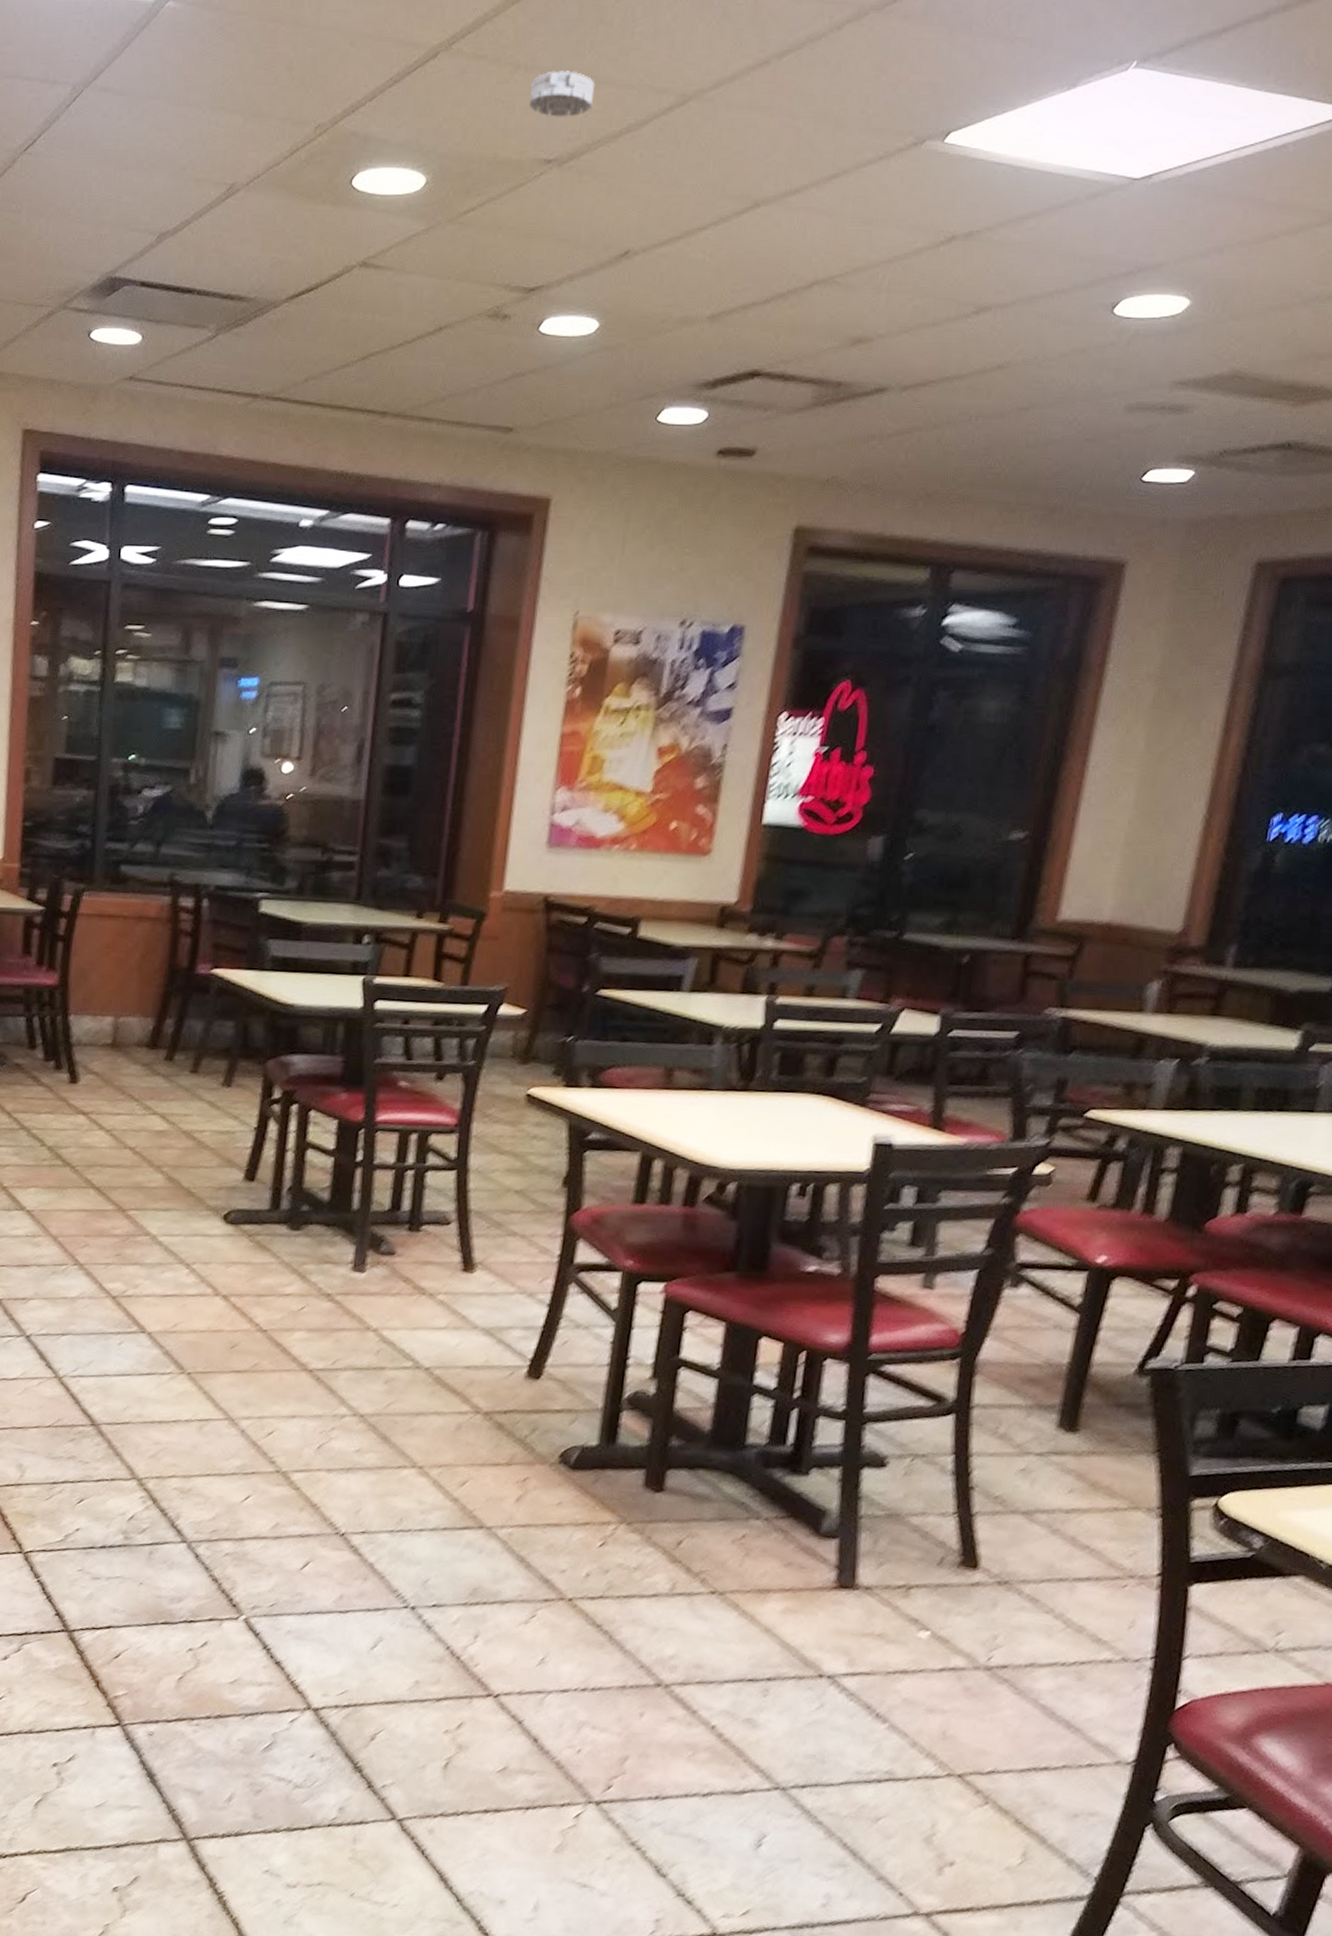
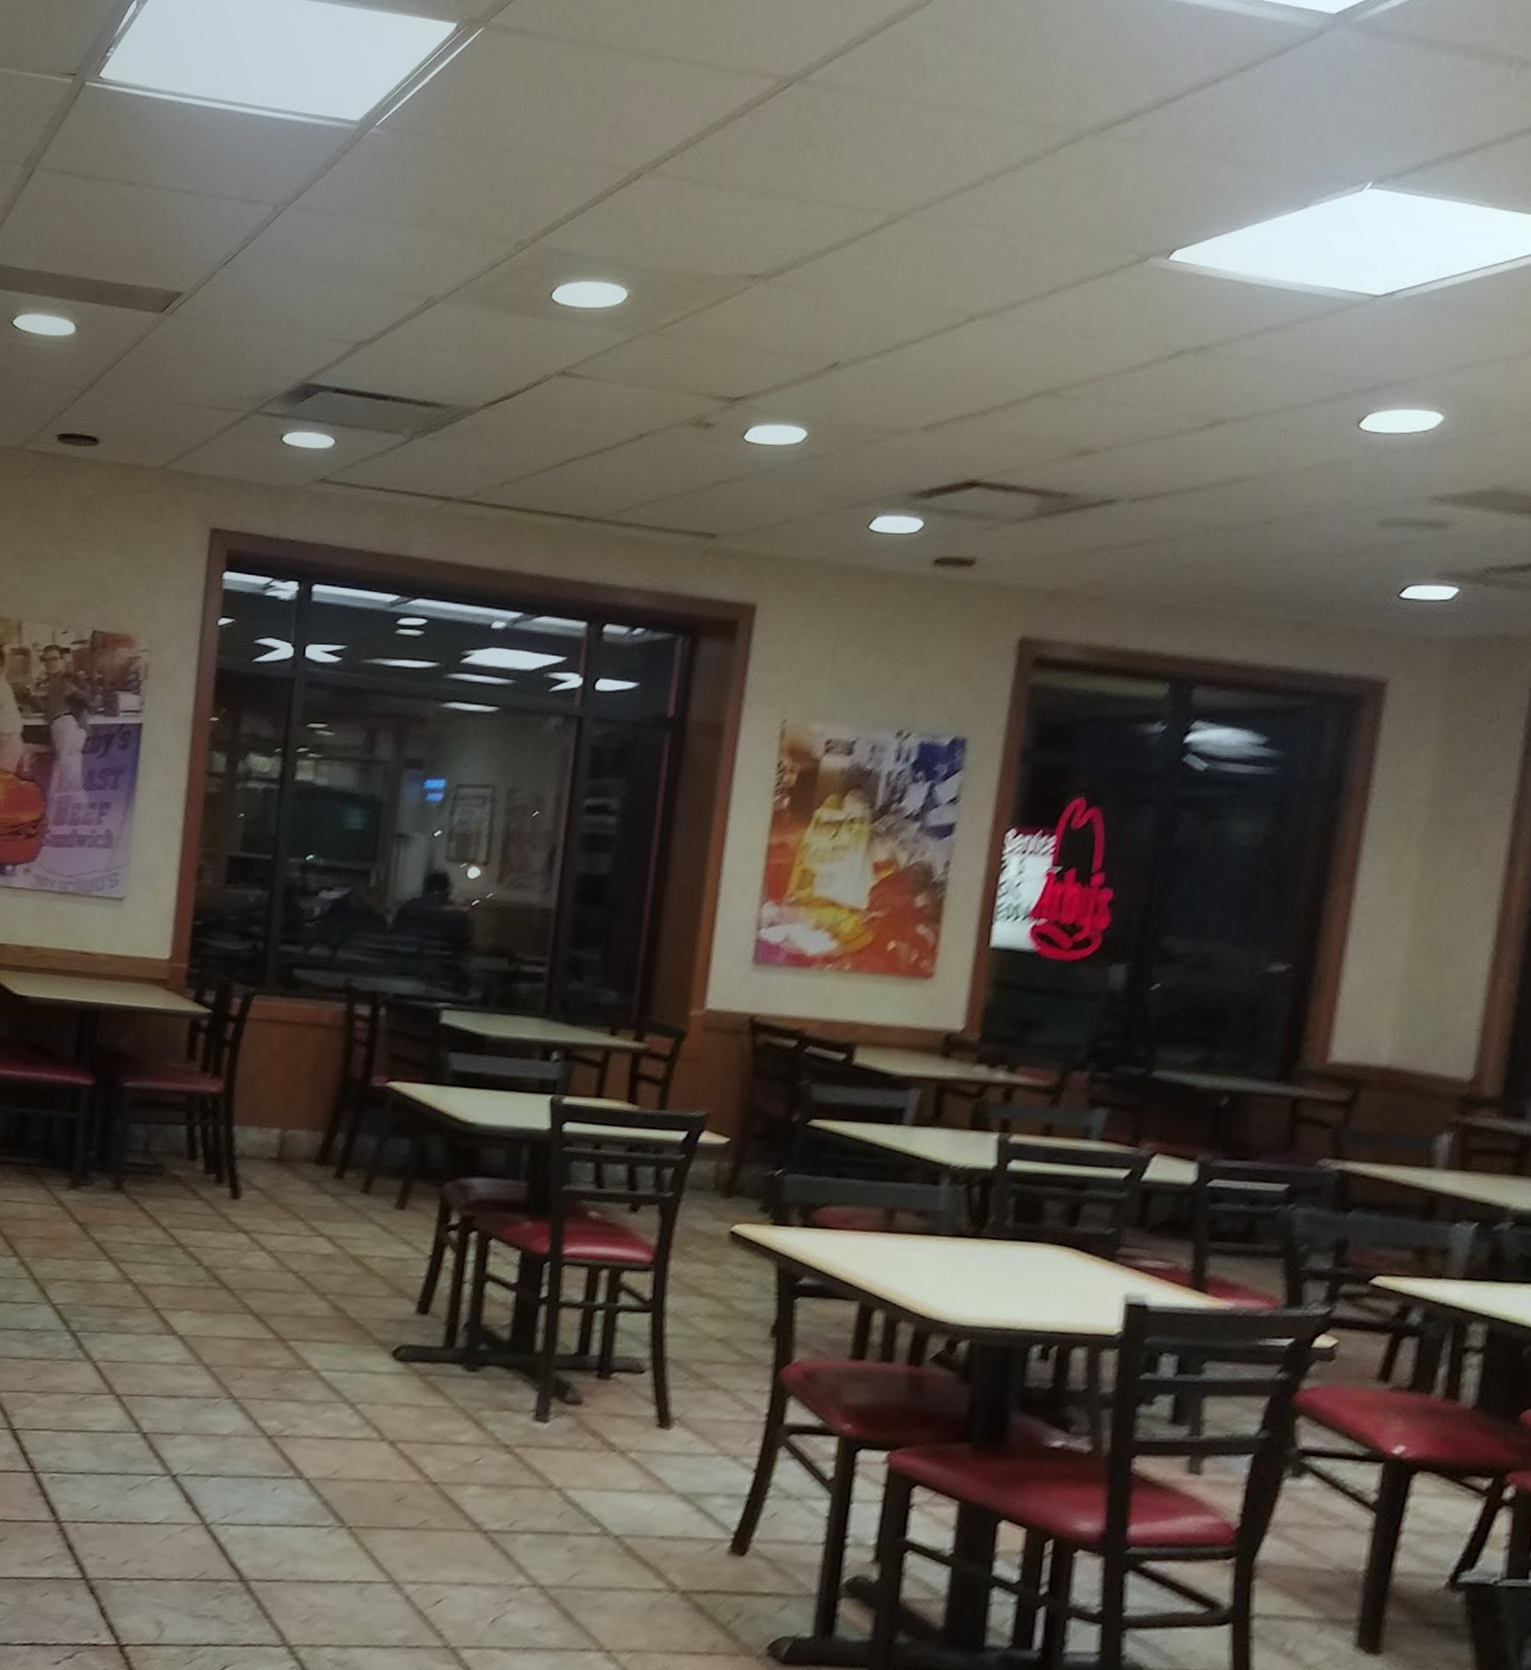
smoke detector: present [529,70,595,117] -> none [734,191,802,235]

